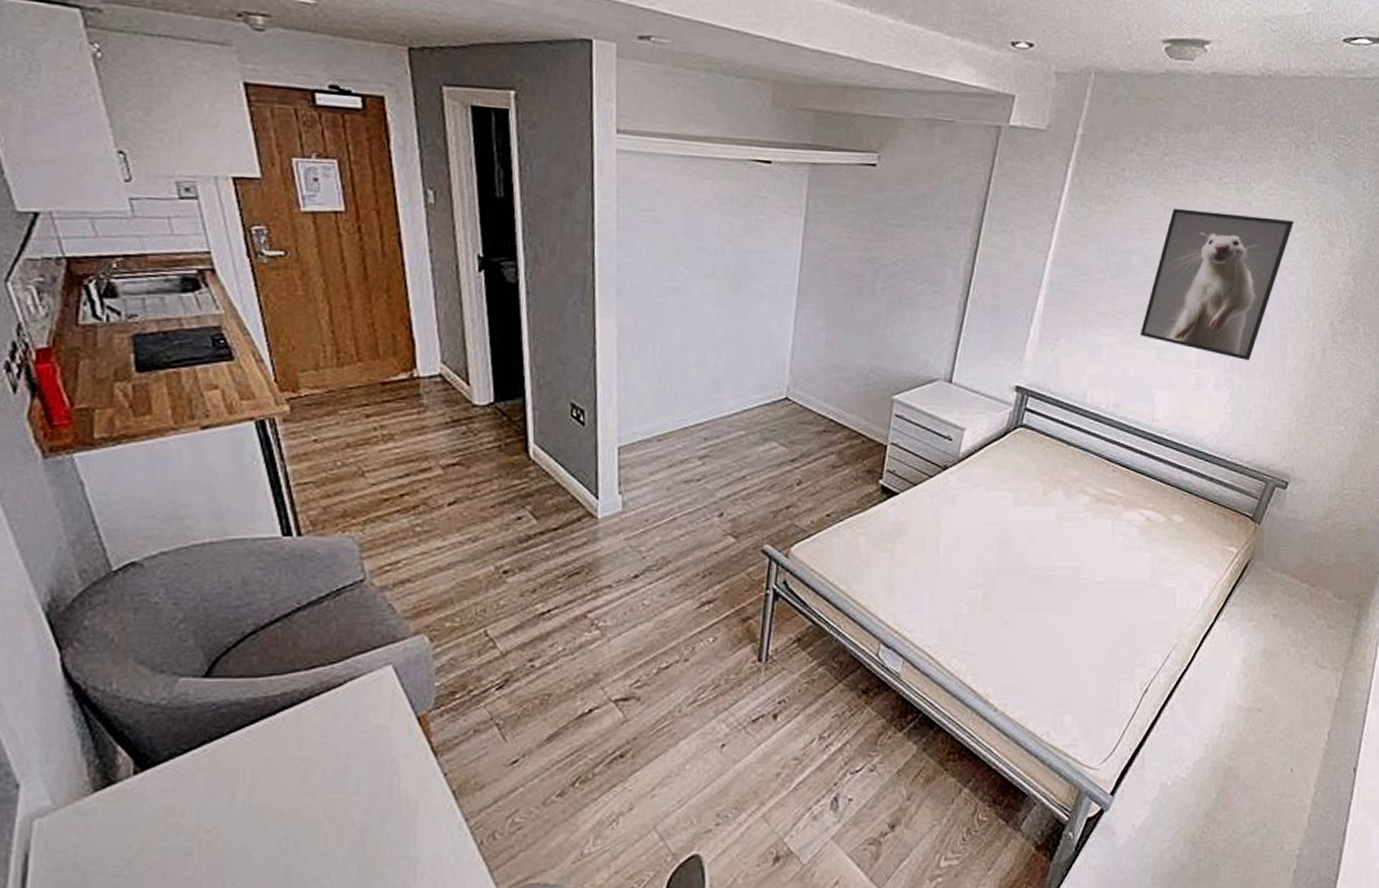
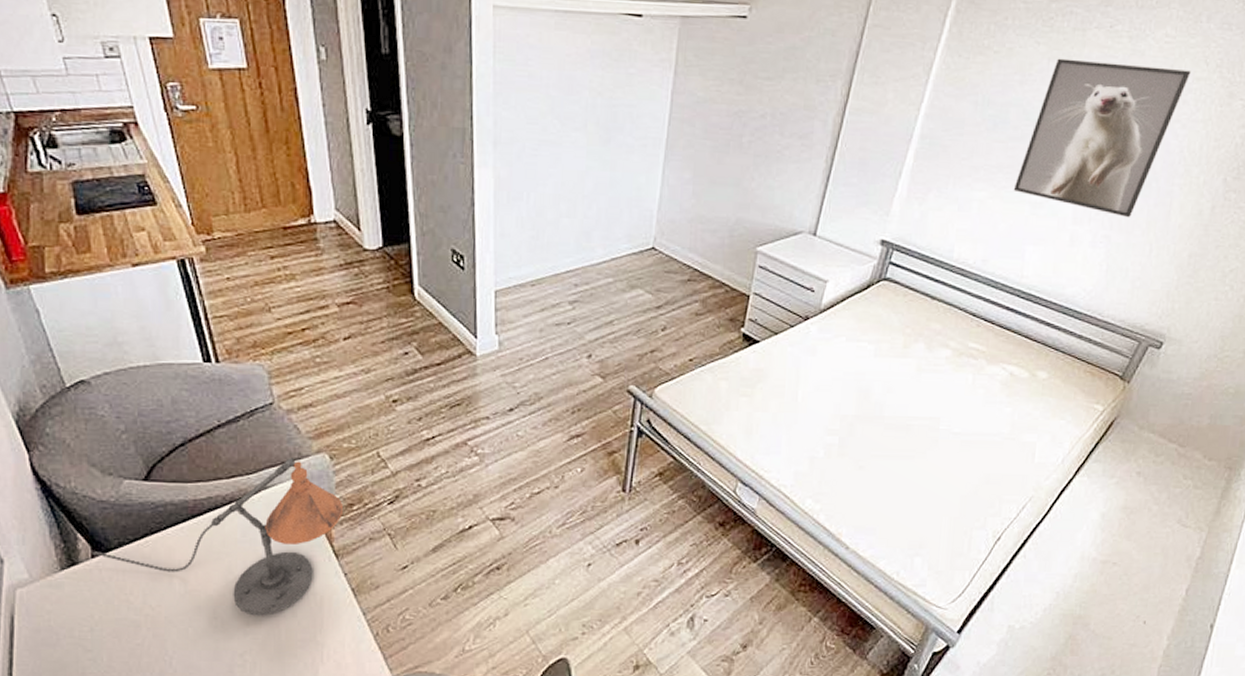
desk lamp: none [135,642,443,832] -> present [92,458,343,616]

